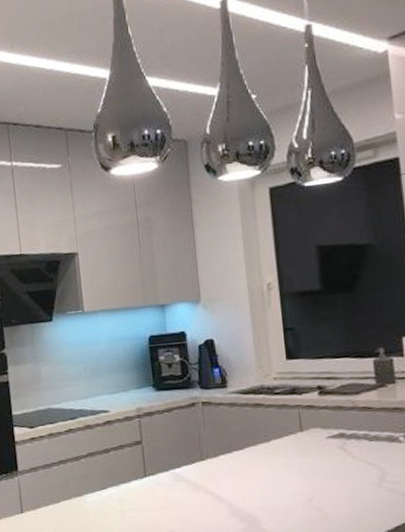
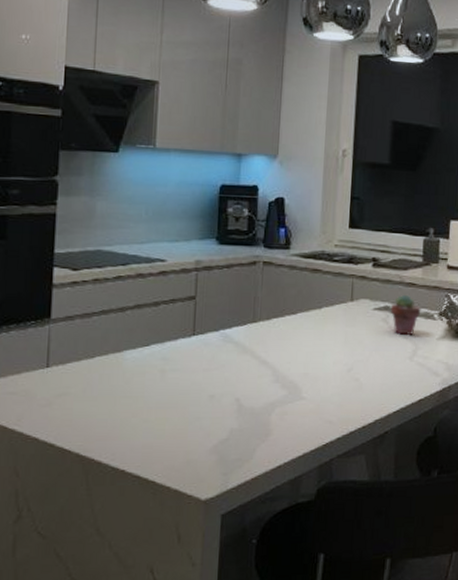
potted succulent: none [347,419,383,462] -> present [391,294,421,336]

